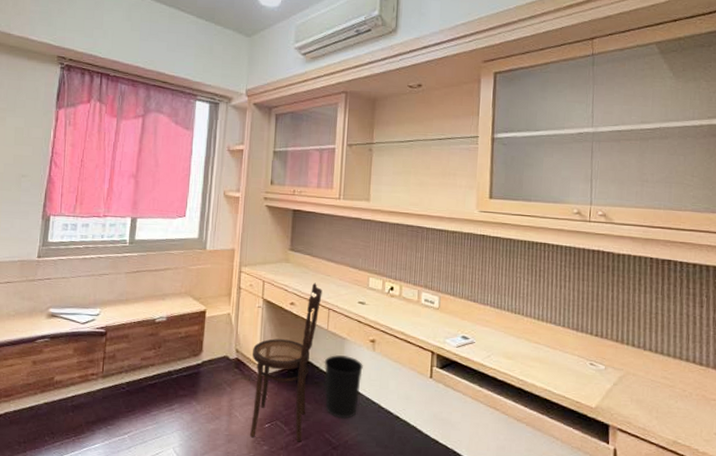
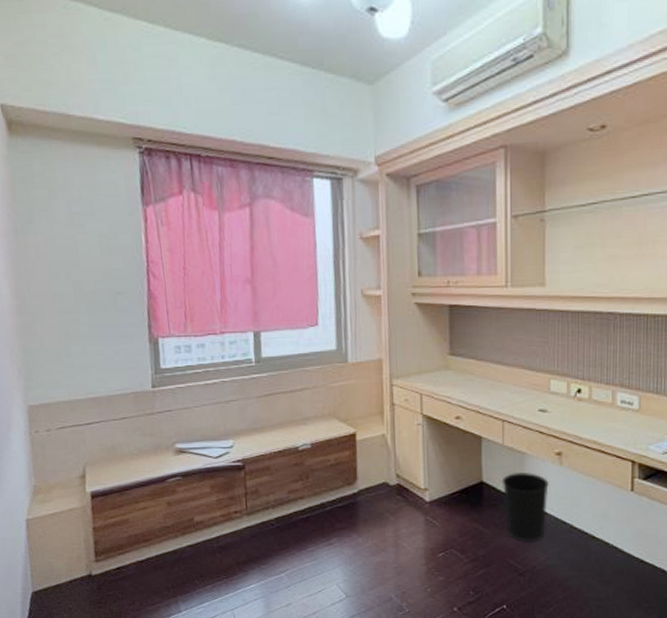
chair: present [250,282,322,442] -> none [416,391,493,570]

